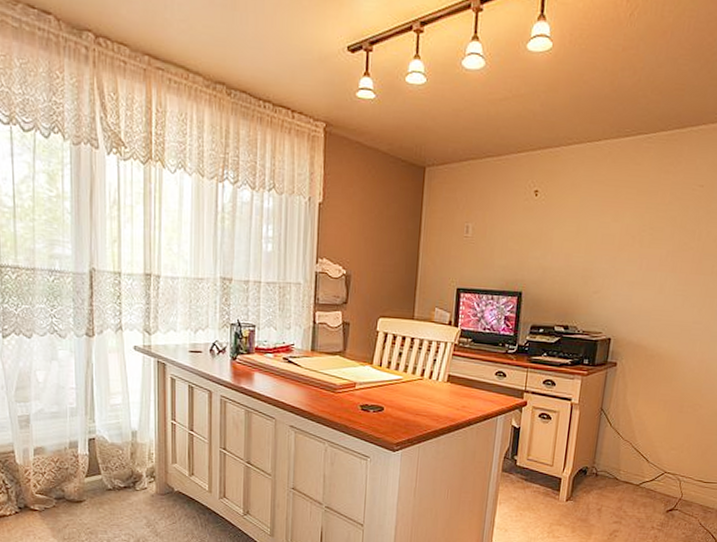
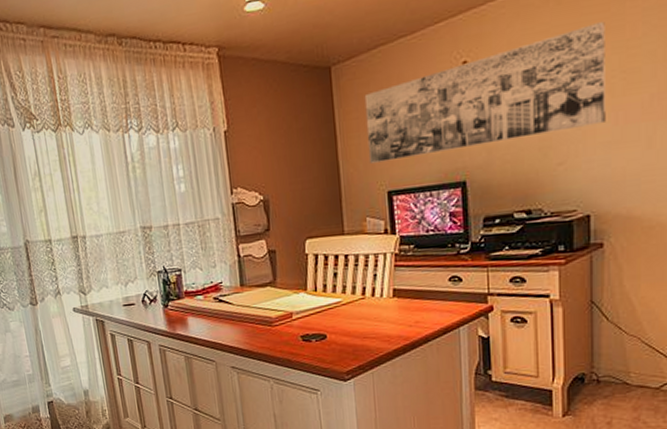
wall art: none [445,184,644,267] -> present [364,20,606,163]

